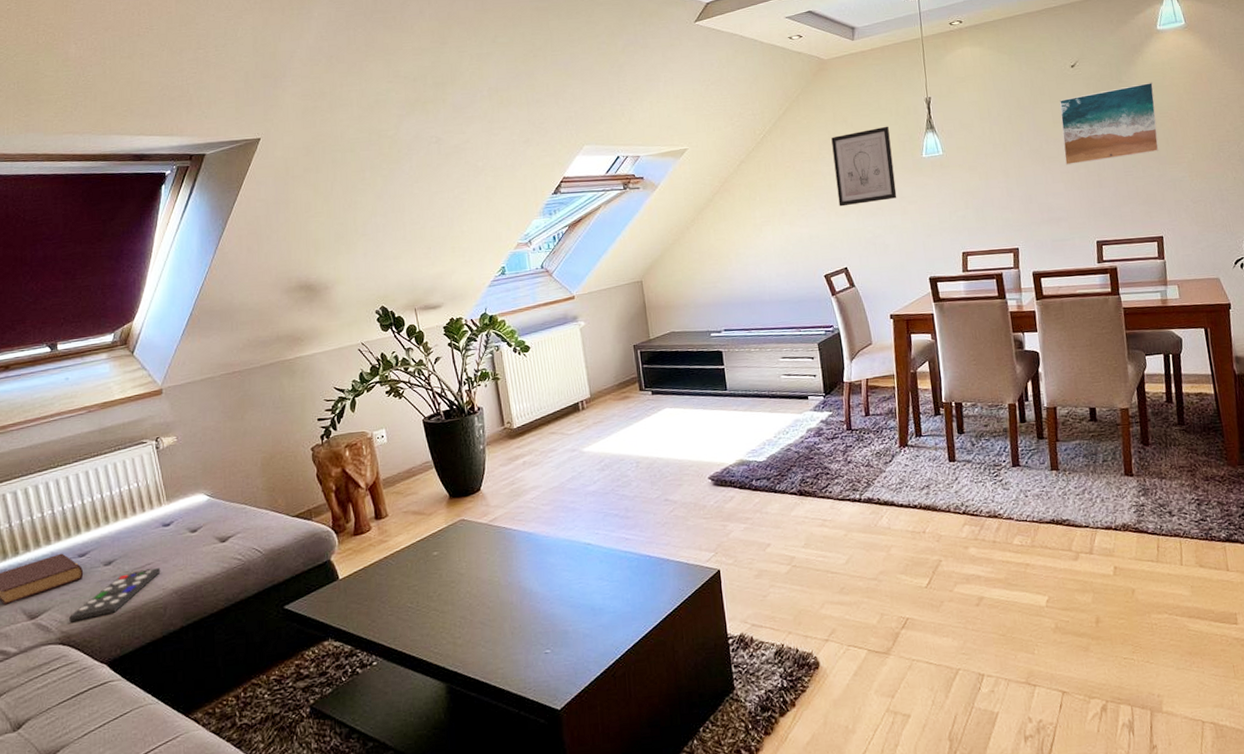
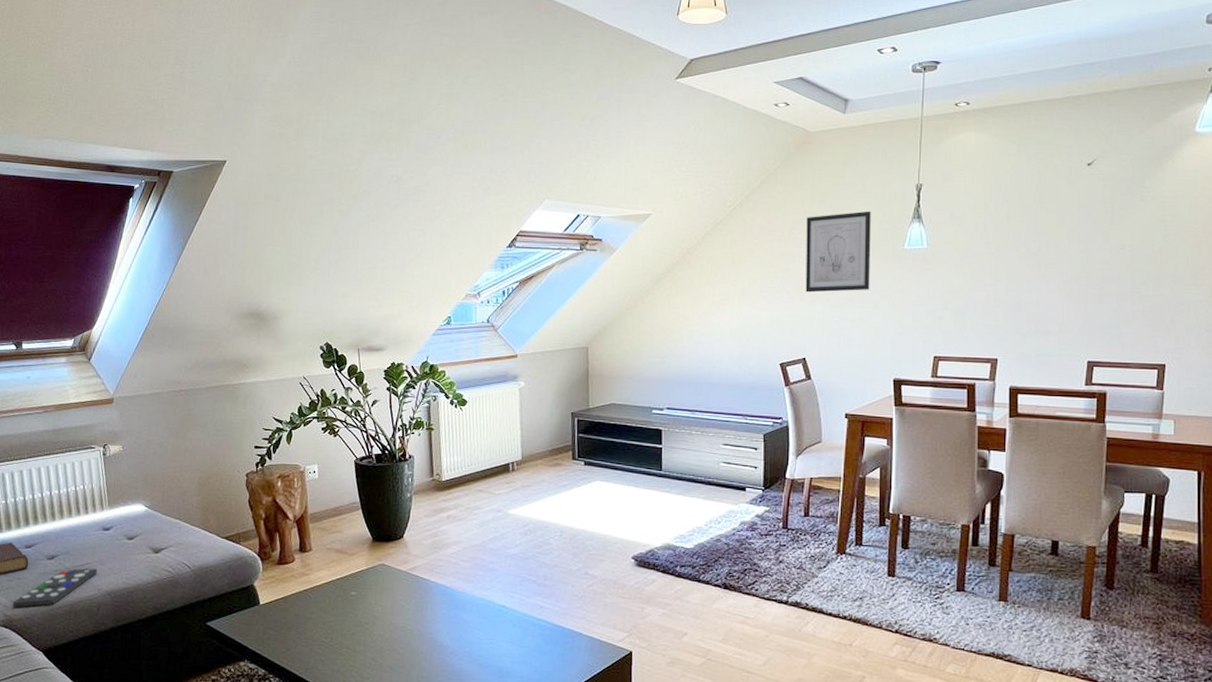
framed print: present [1059,82,1159,166] -> none [1064,190,1180,274]

